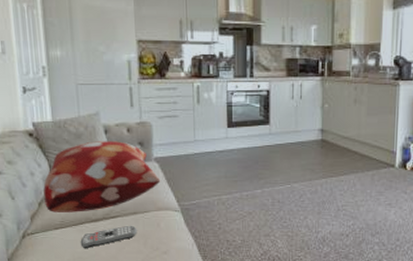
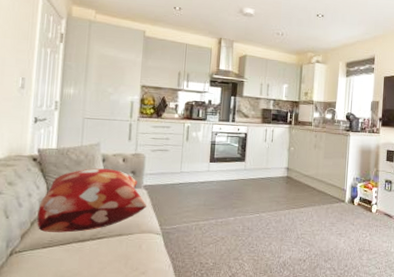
remote control: present [80,225,137,249] -> none [65,246,120,268]

